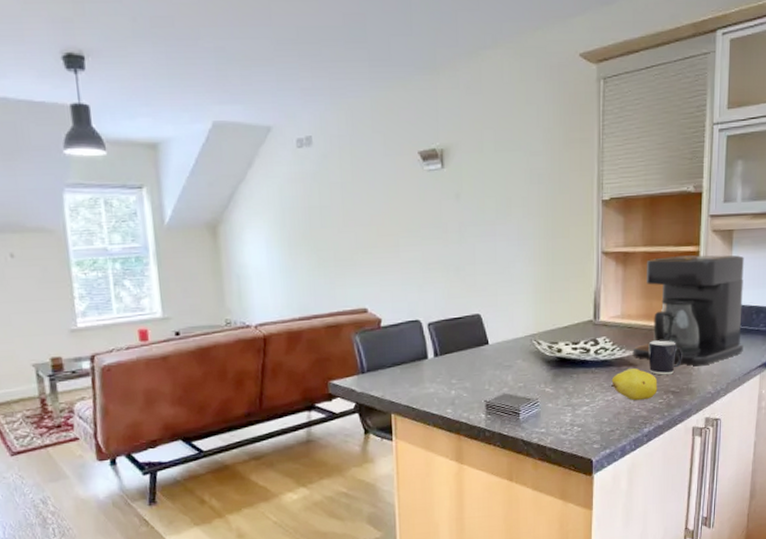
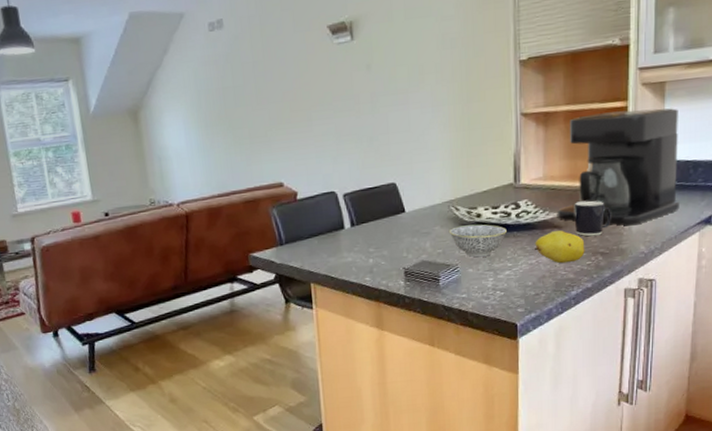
bowl: none [530,359,585,393] -> present [448,224,507,258]

